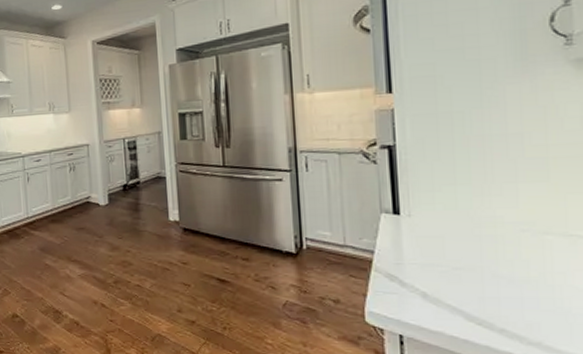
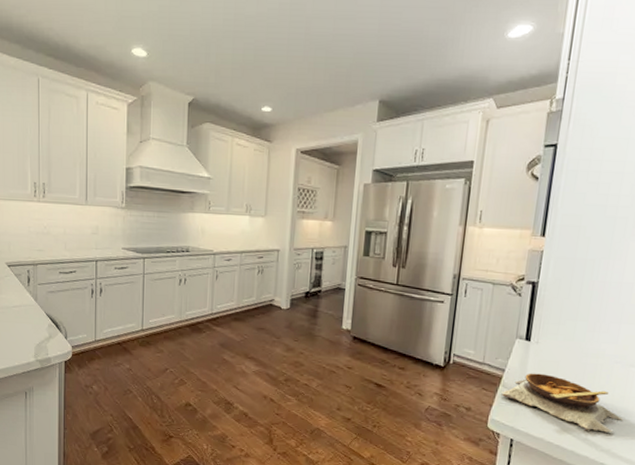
soup bowl: none [375,252,552,322] -> present [501,373,624,434]

